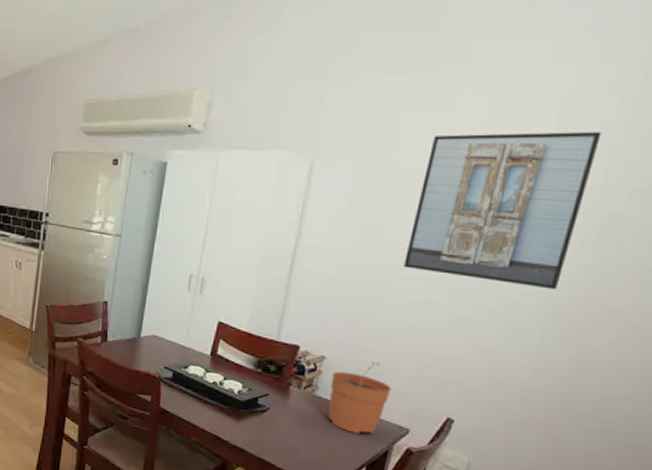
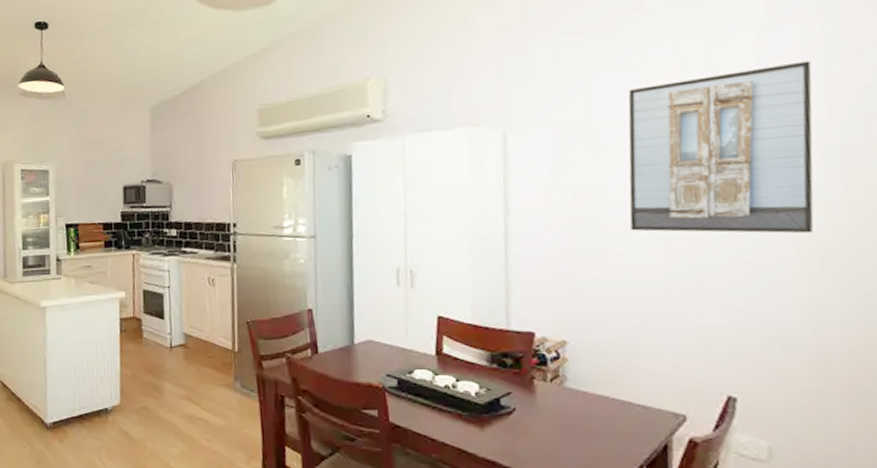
plant pot: present [328,362,392,434] -> none [579,340,653,428]

